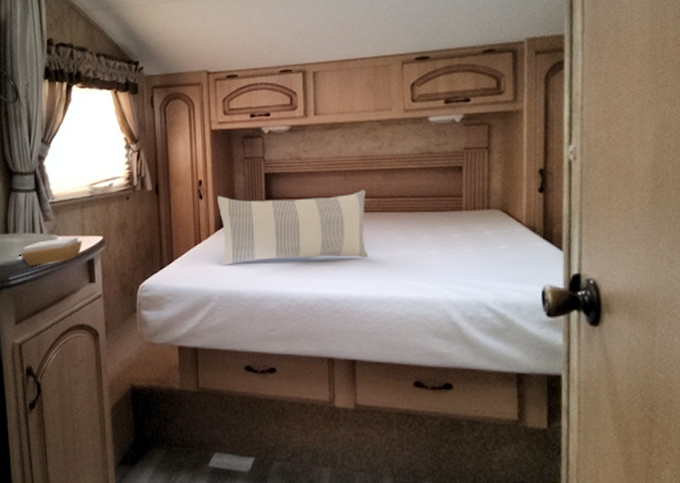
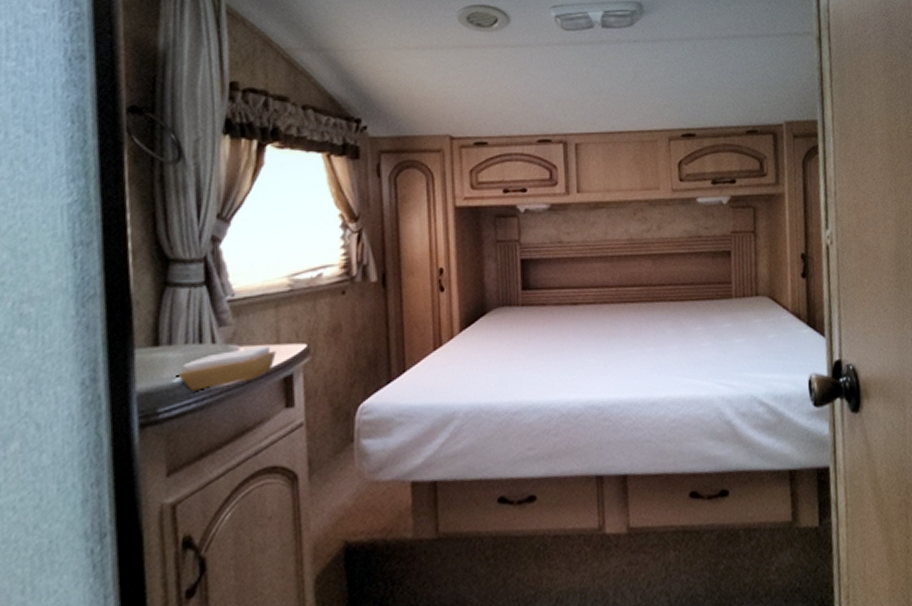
pillow: present [217,190,369,267] -> none [463,277,639,375]

